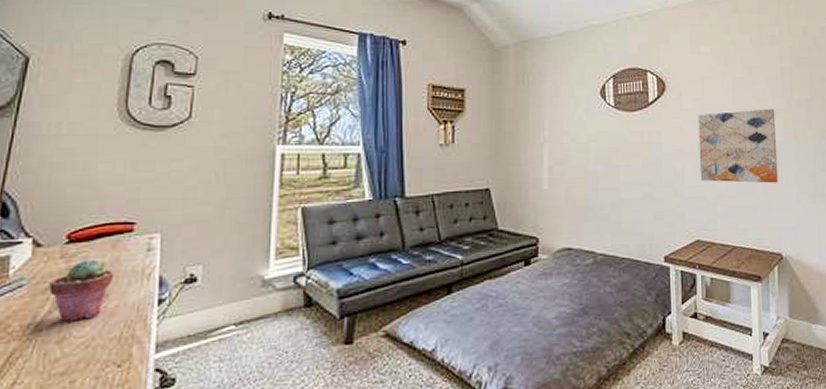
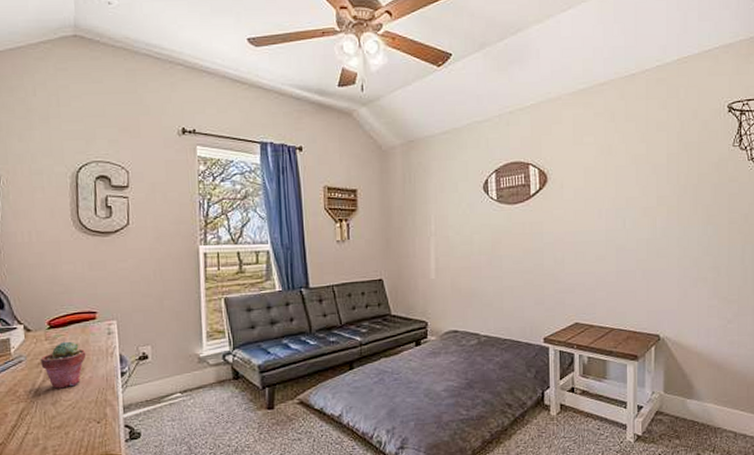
wall art: present [698,109,779,184] -> none [579,196,659,269]

